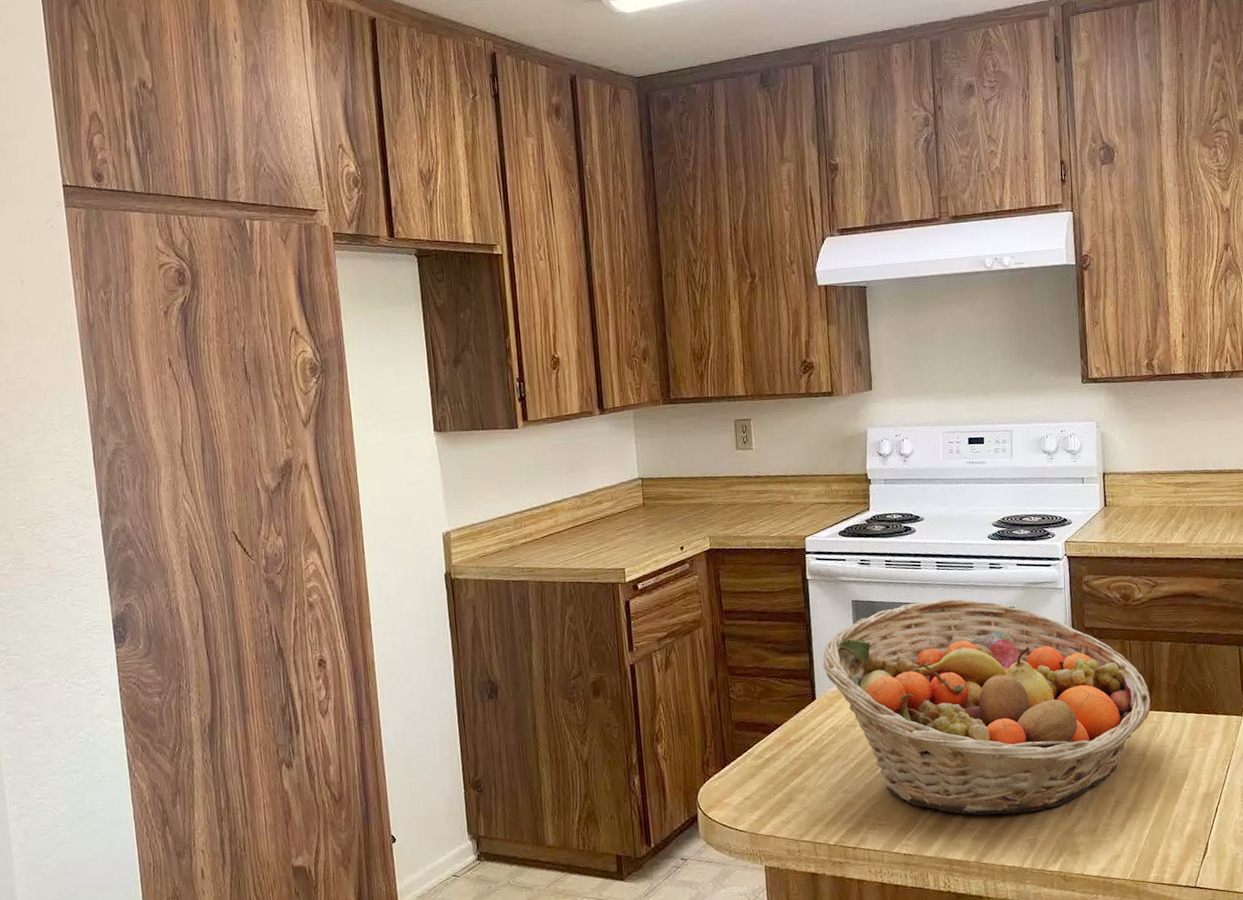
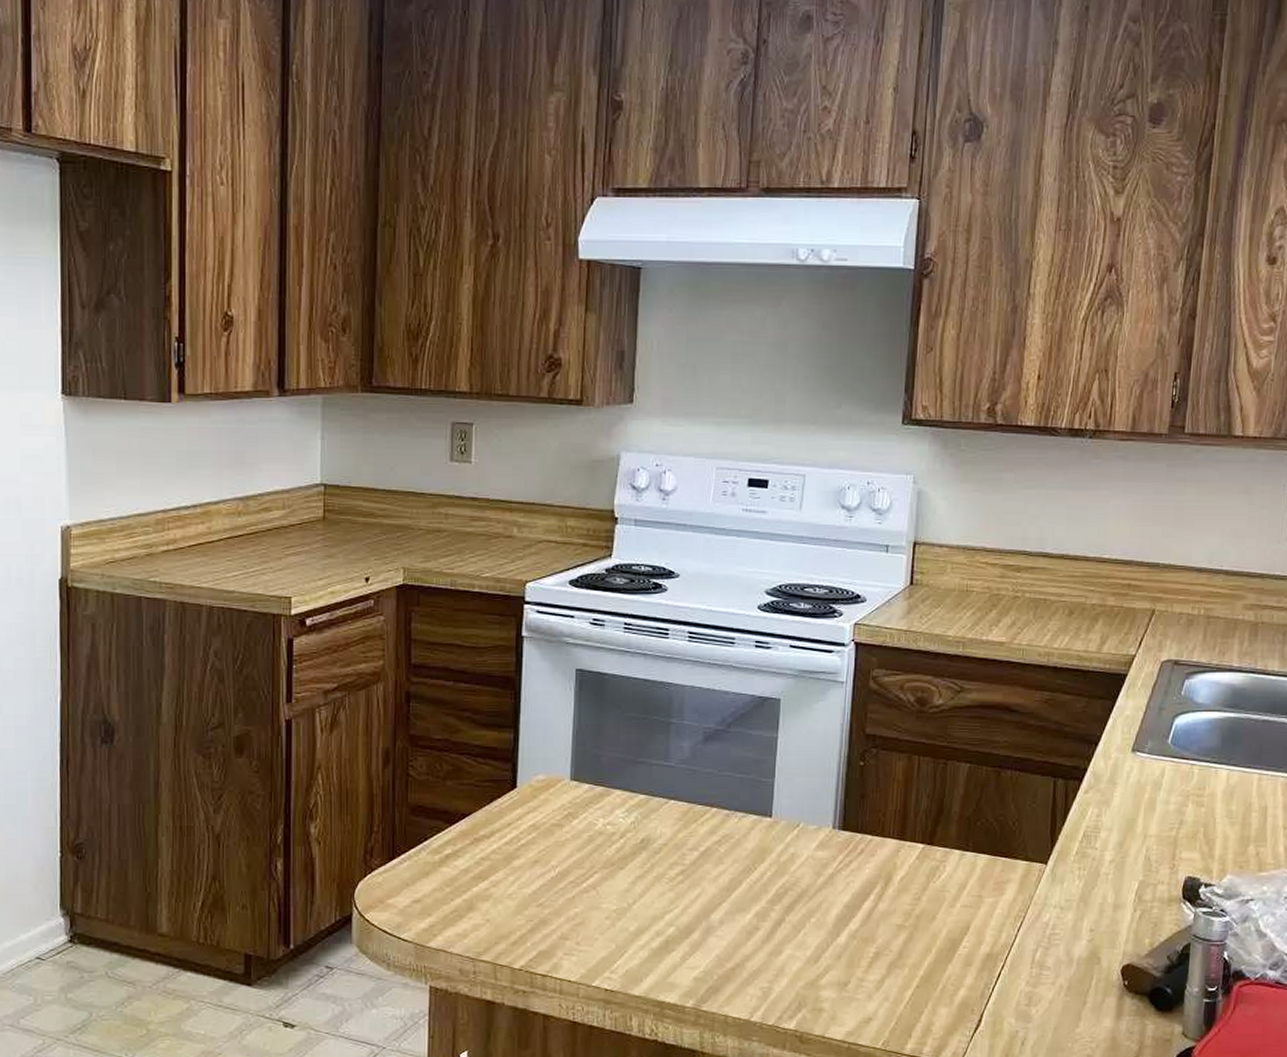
fruit basket: present [822,598,1151,816] -> none [531,680,936,954]

